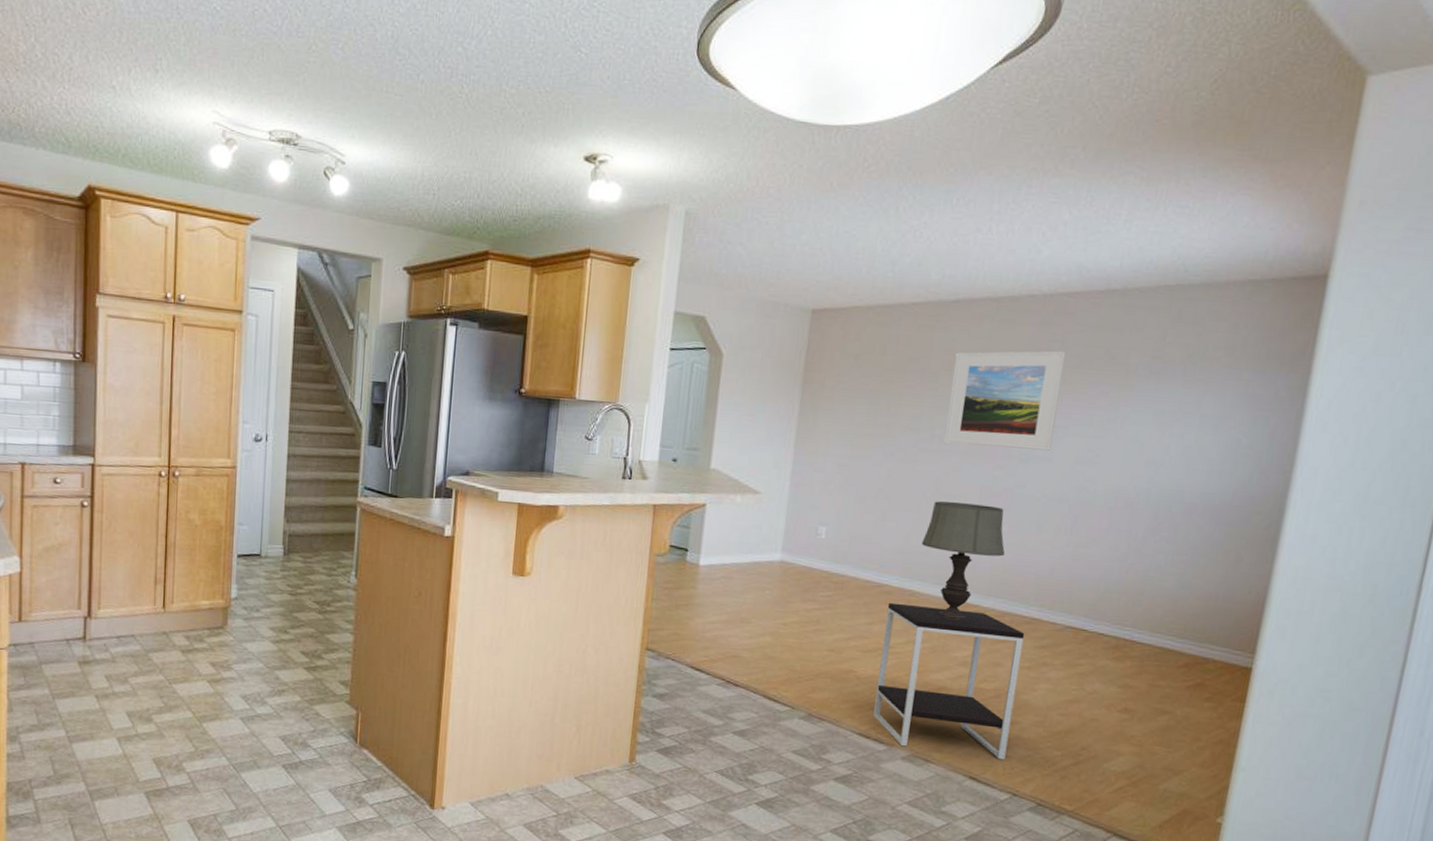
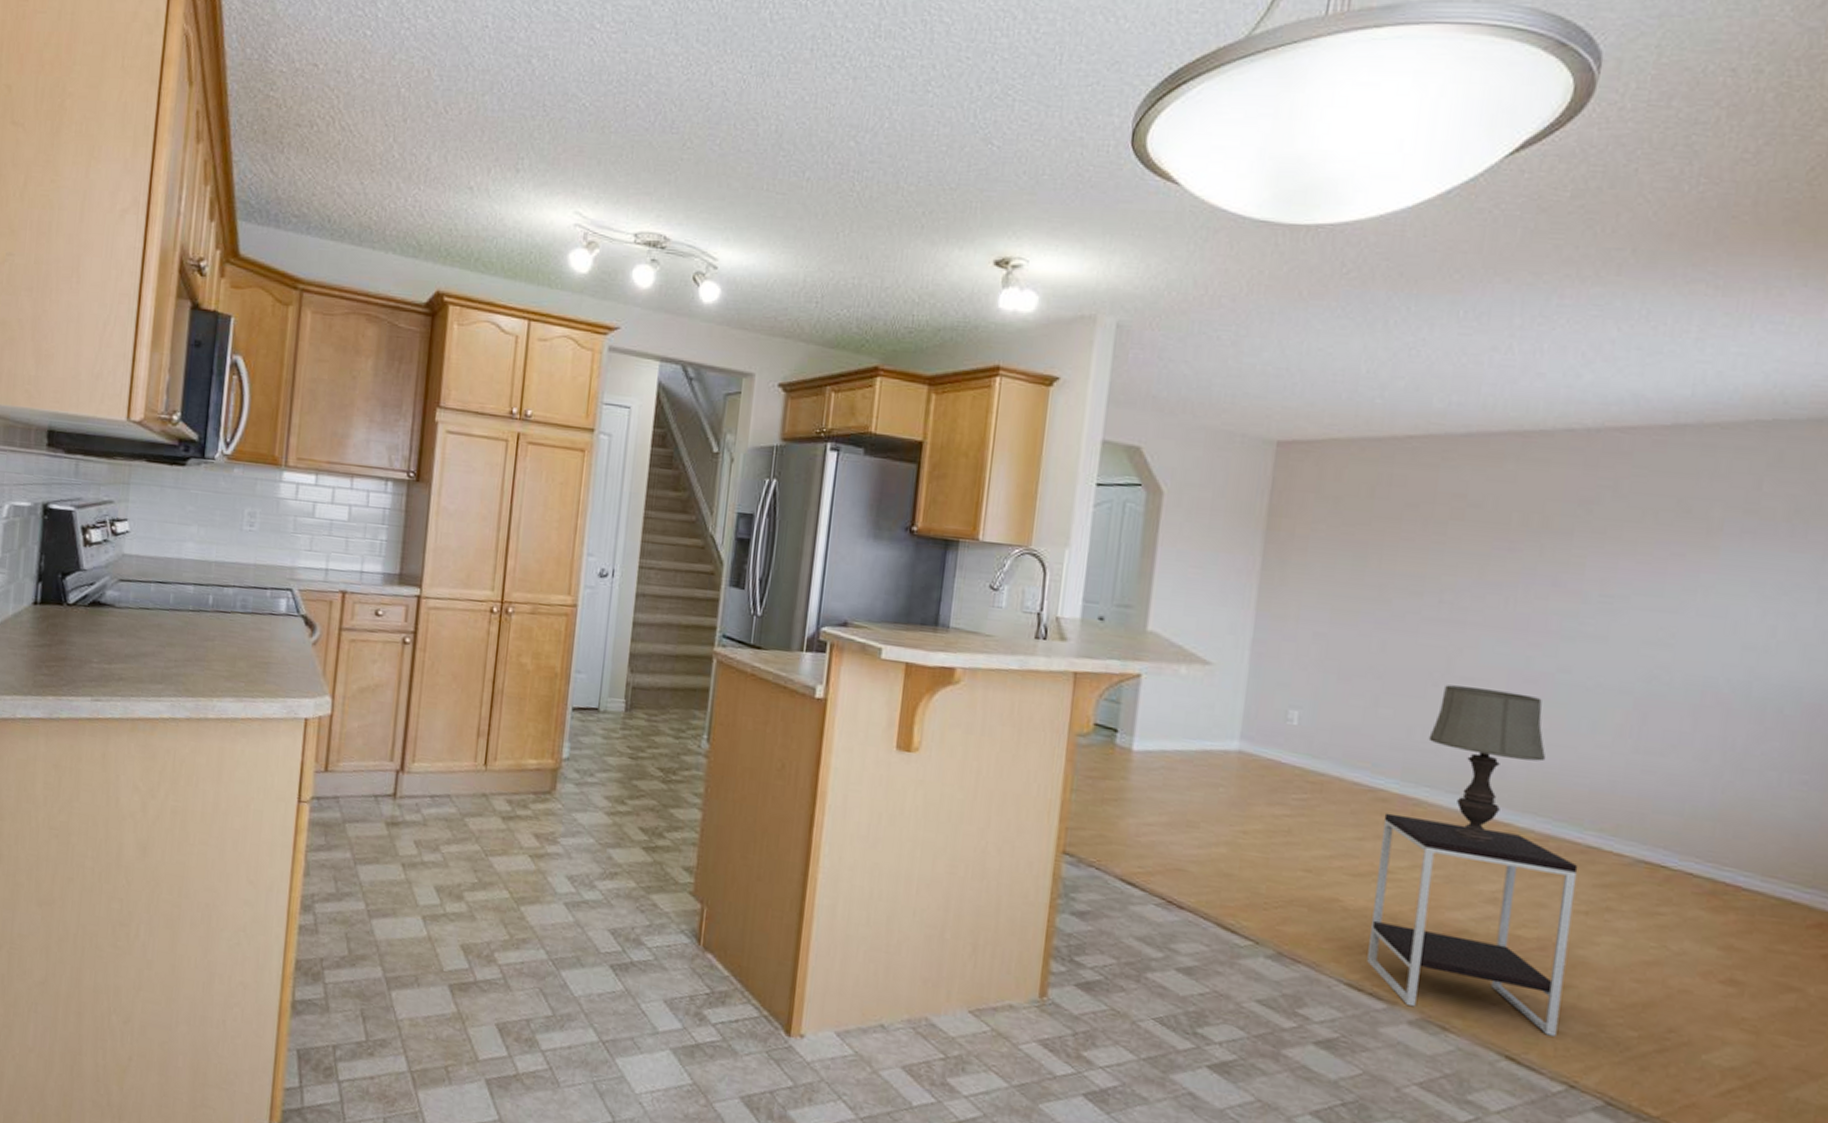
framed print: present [943,350,1066,451] -> none [1455,497,1621,626]

